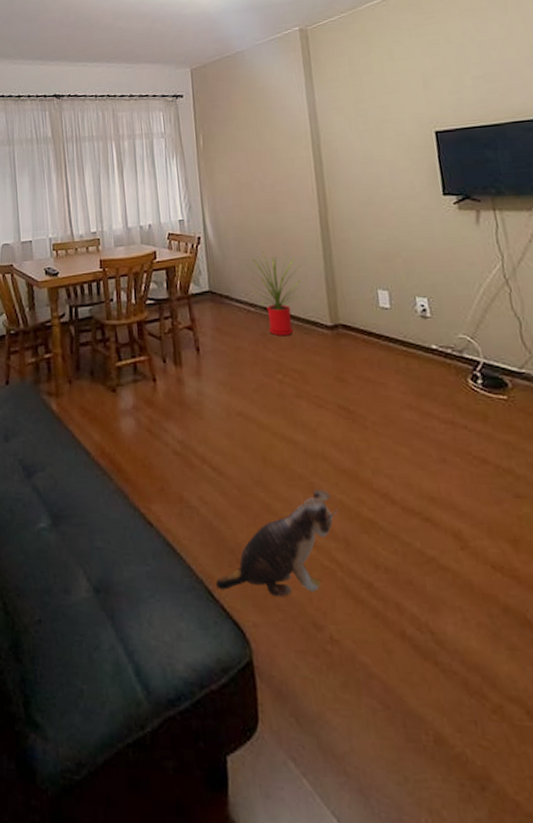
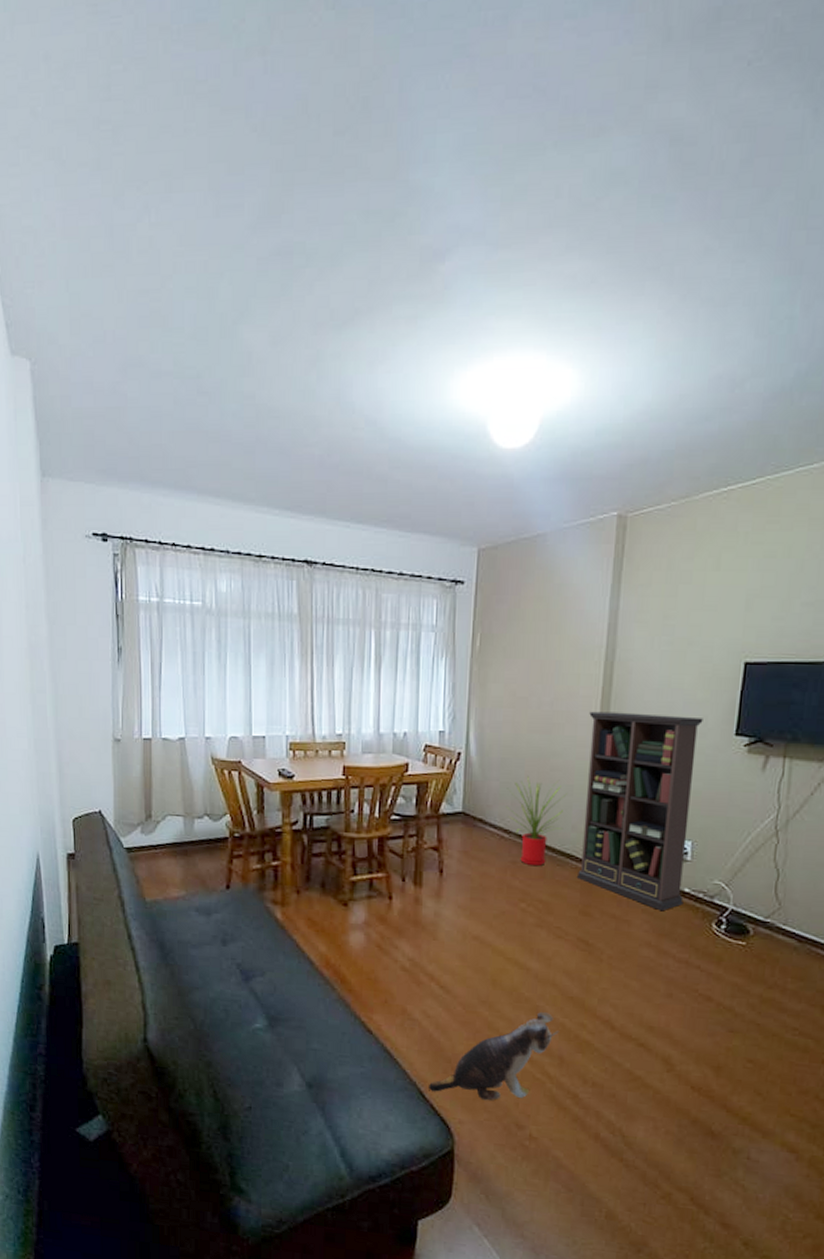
bookcase: none [307,183,434,371] -> present [576,711,703,911]

